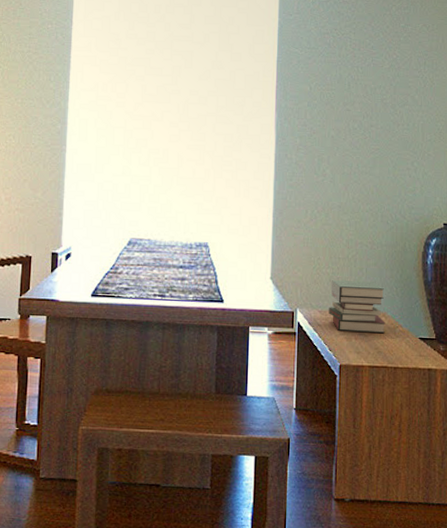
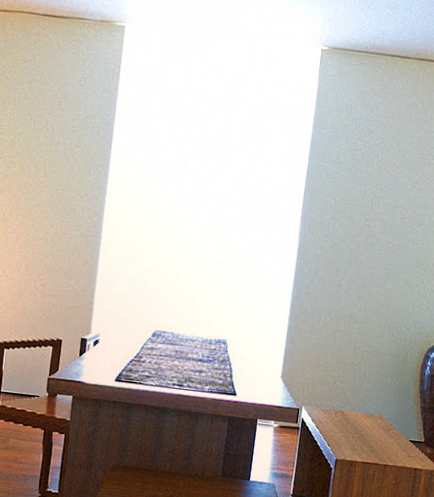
books: present [329,280,385,334] -> none [331,383,383,435]

